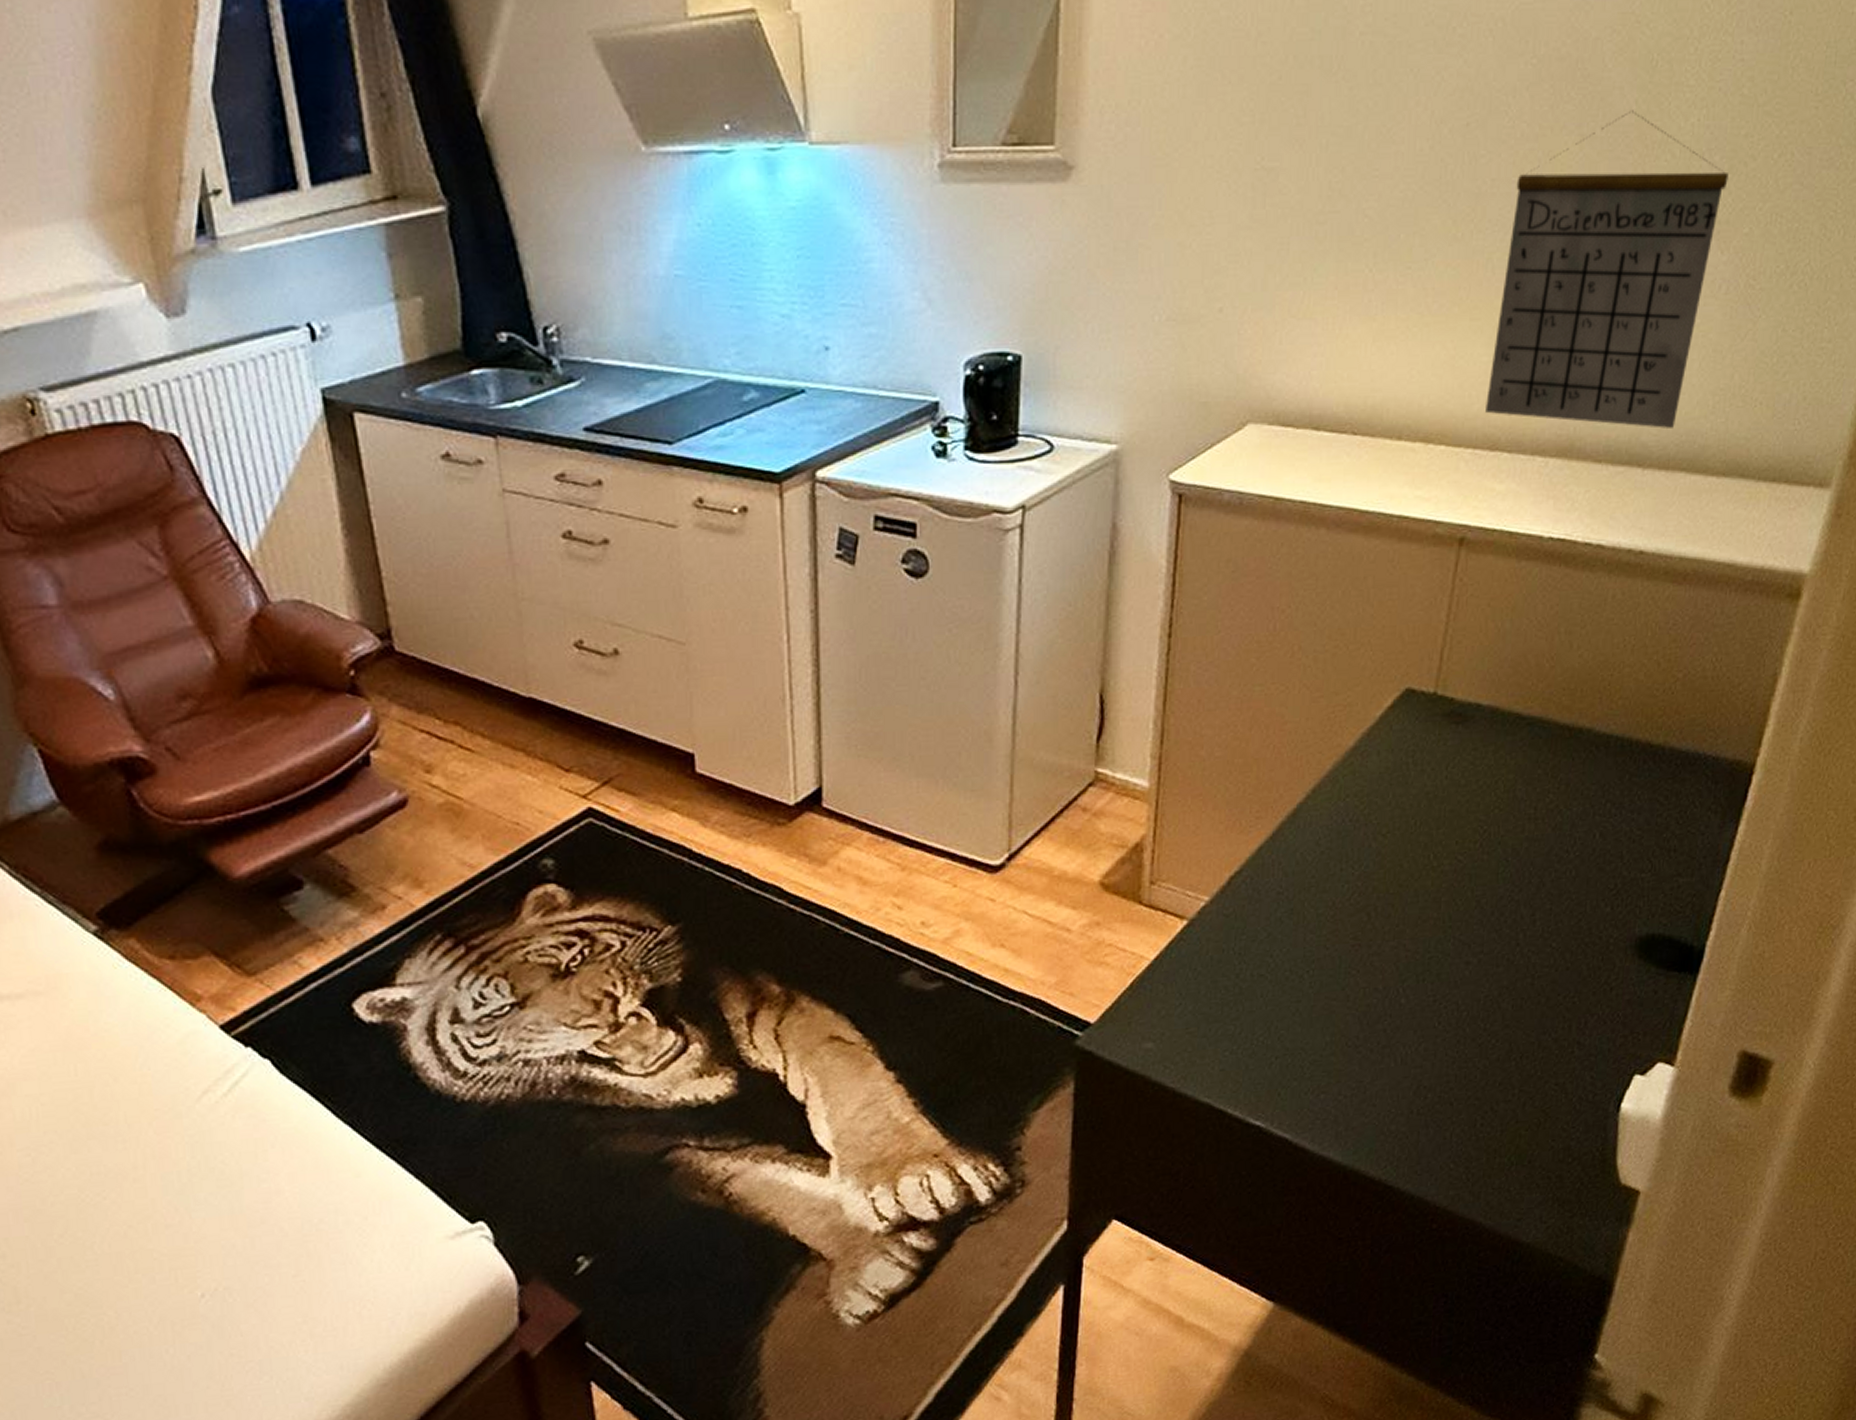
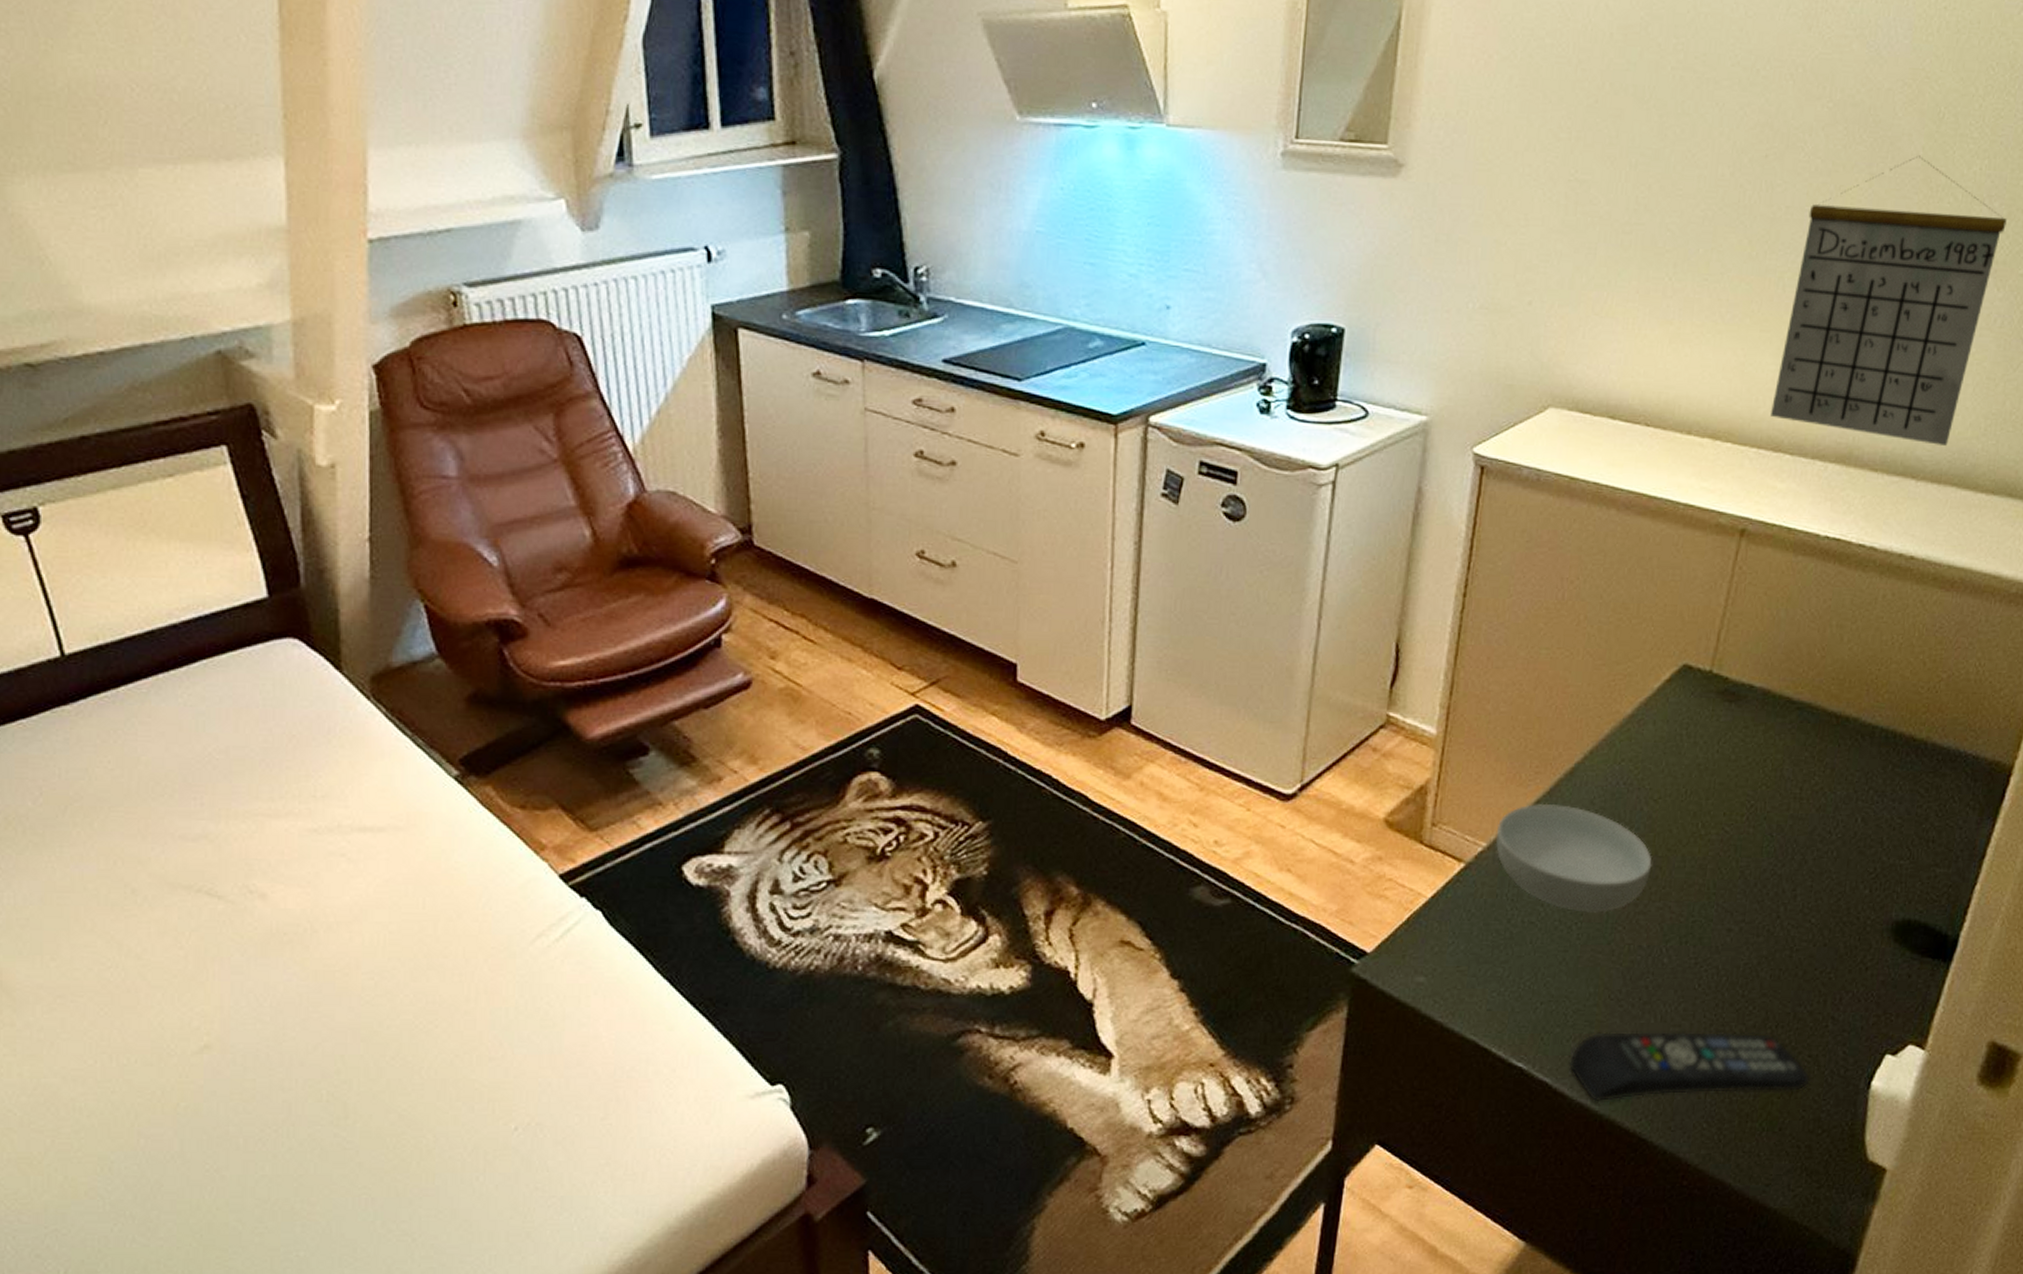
cereal bowl: none [1218,849,1385,959] -> present [1495,803,1653,913]
remote control: none [1308,1065,1559,1154] -> present [1568,1031,1811,1102]

